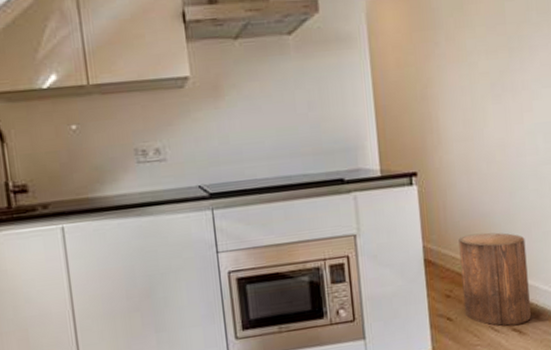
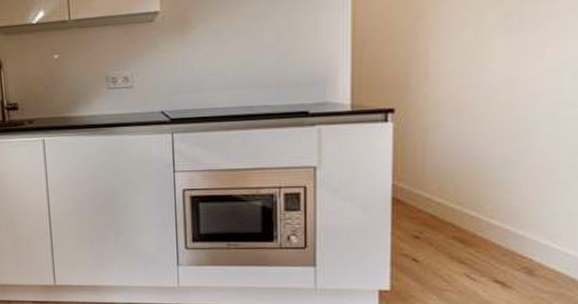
stool: present [458,232,531,326] -> none [435,177,526,276]

